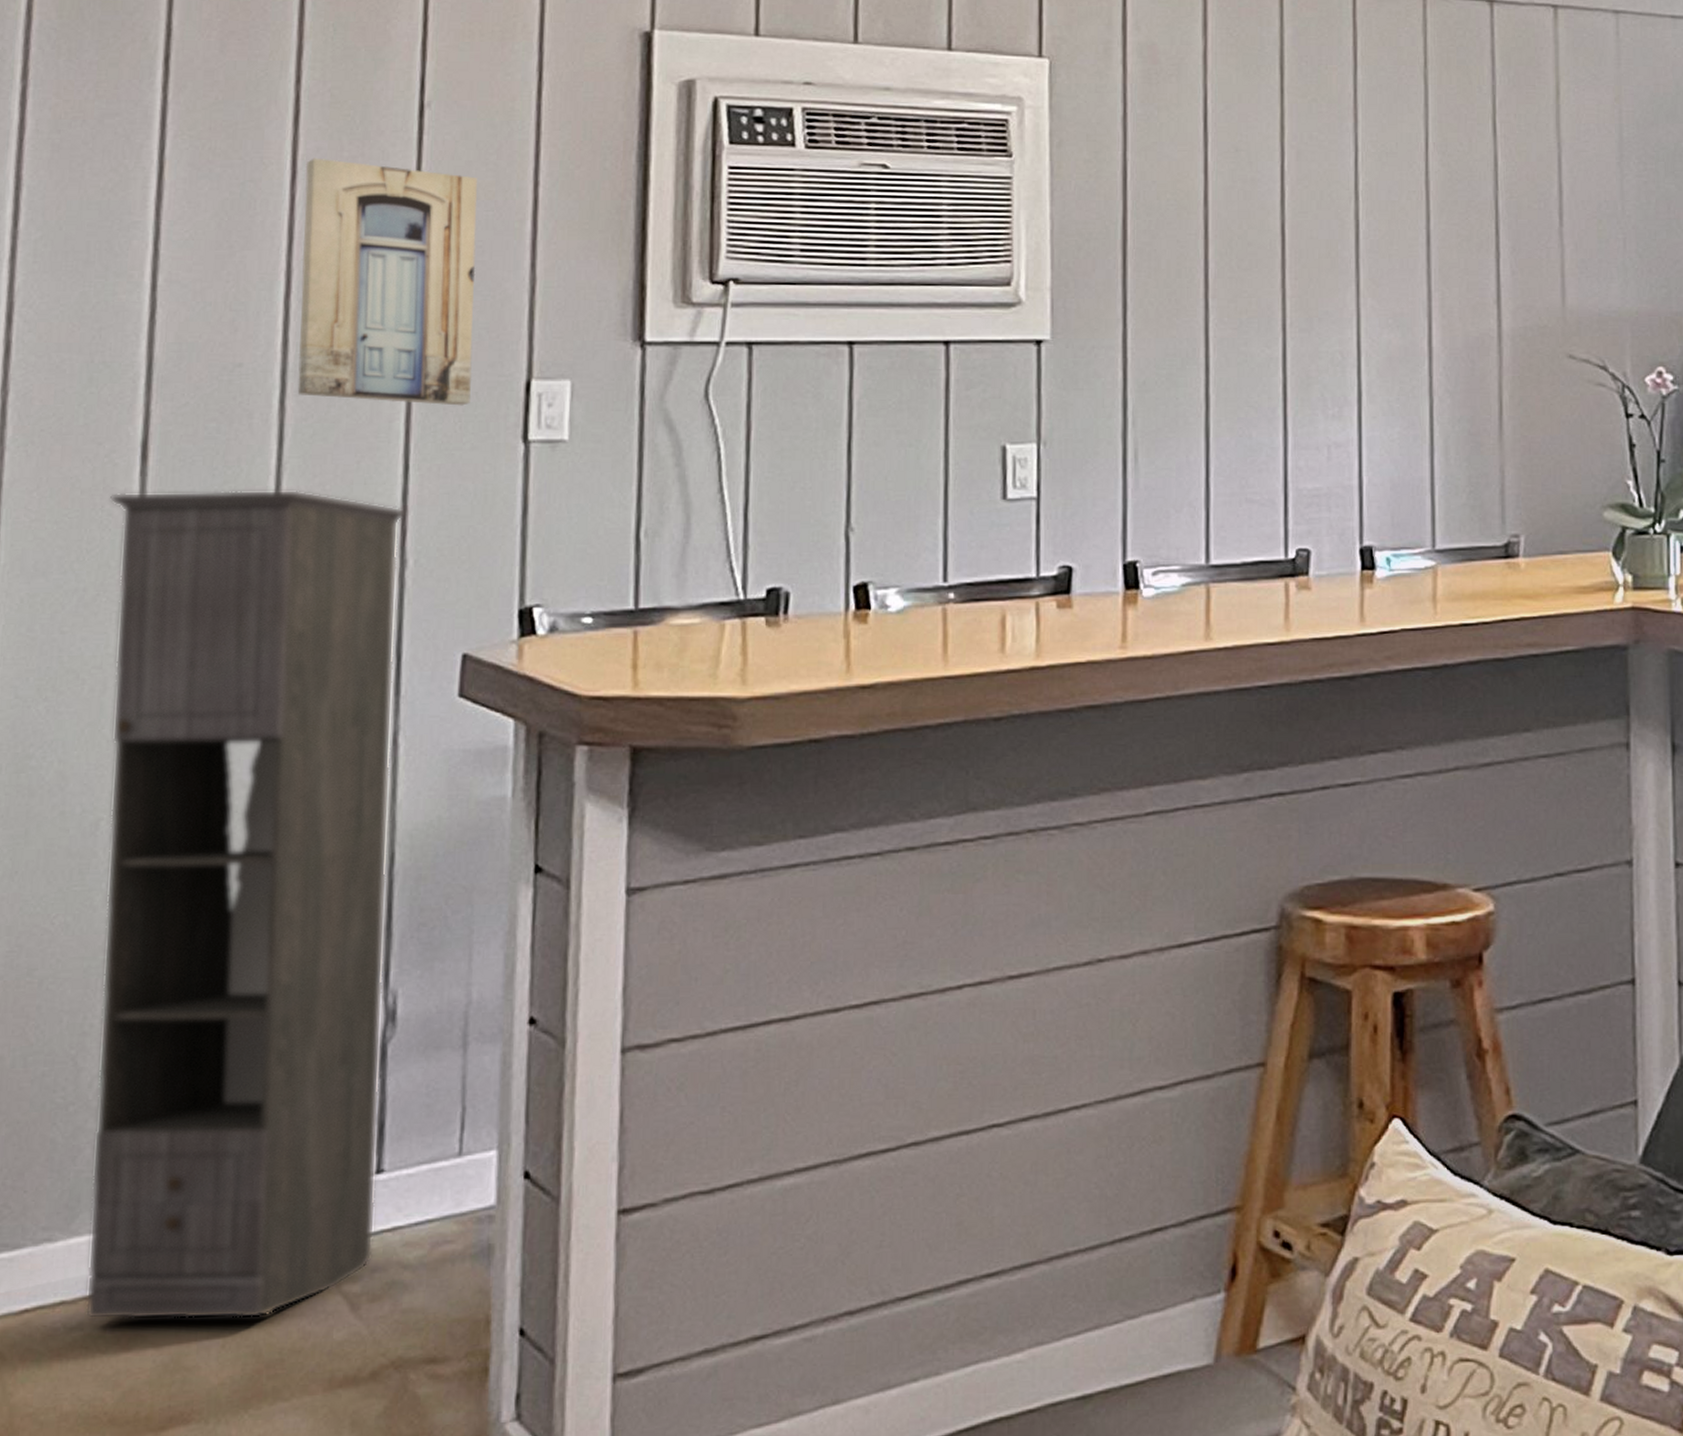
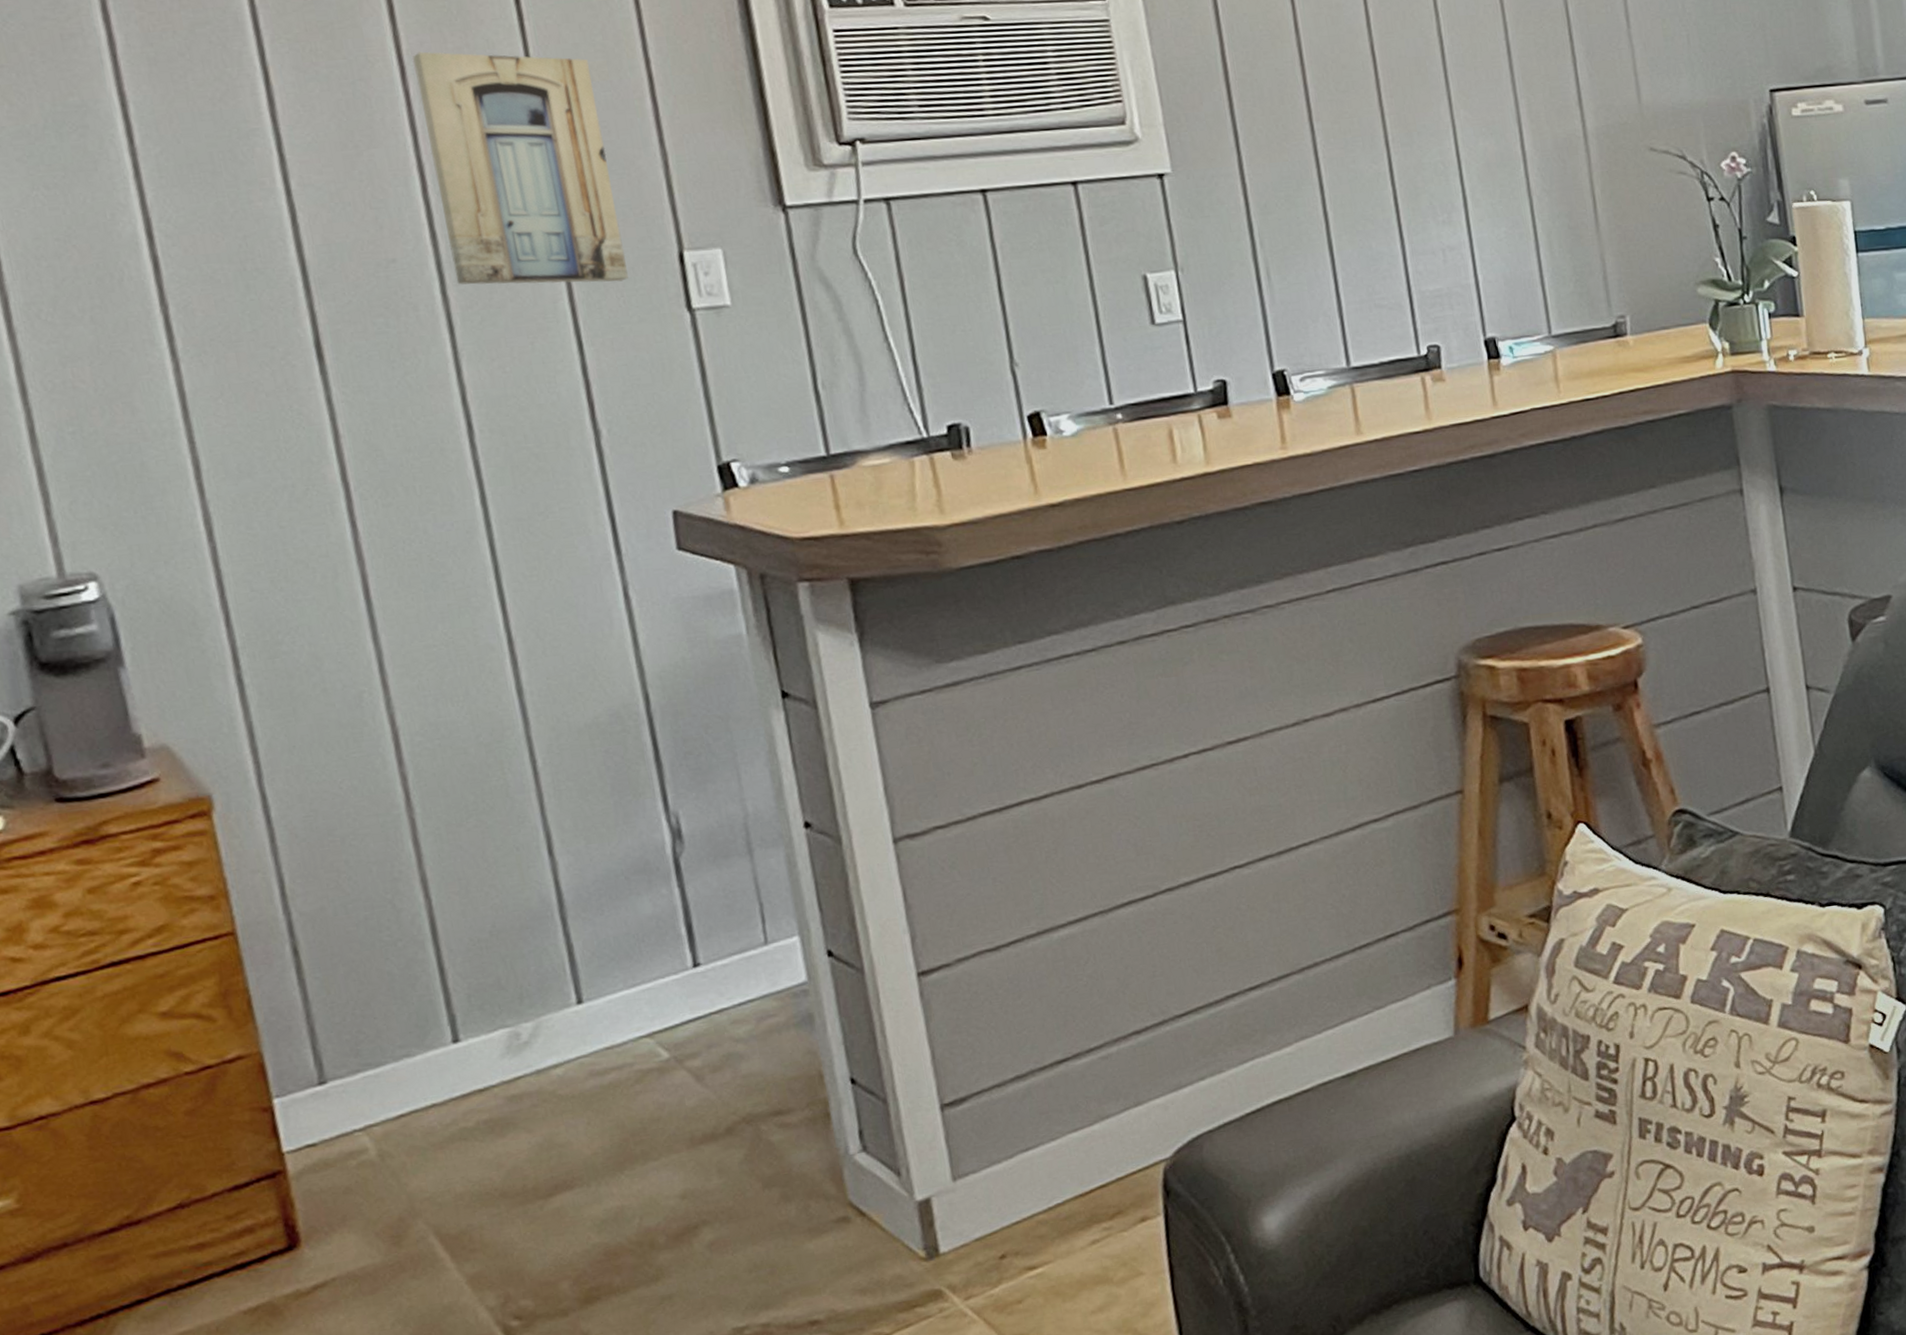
storage cabinet: present [85,489,407,1320] -> none [295,374,706,1116]

